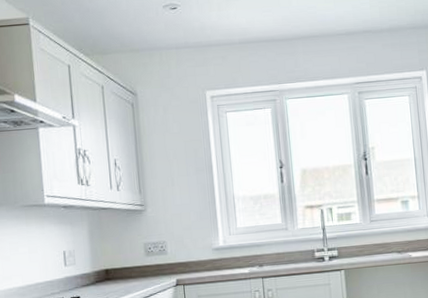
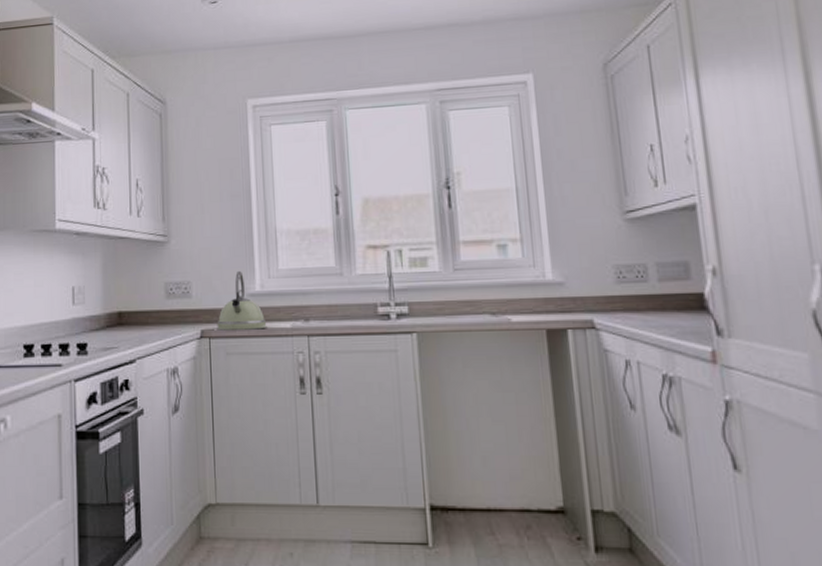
kettle: none [189,230,230,279] -> present [217,270,267,332]

